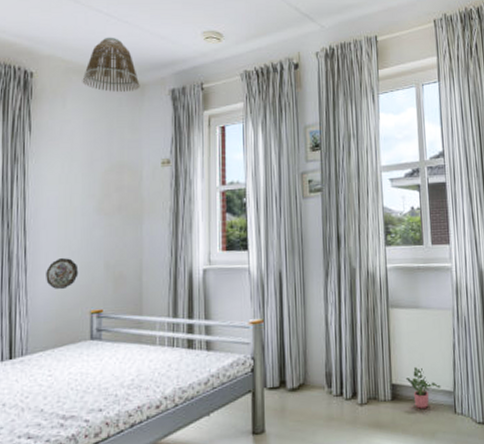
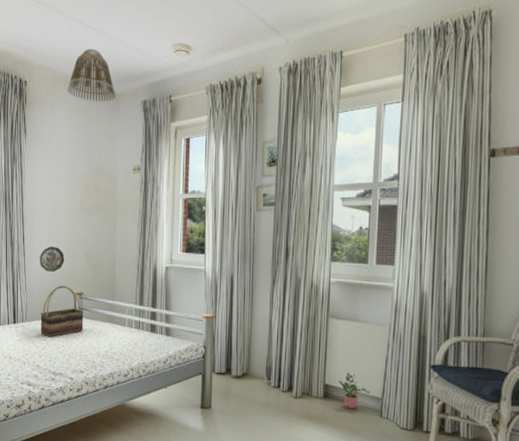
woven basket: none [45,303,103,371] -> present [40,285,83,337]

